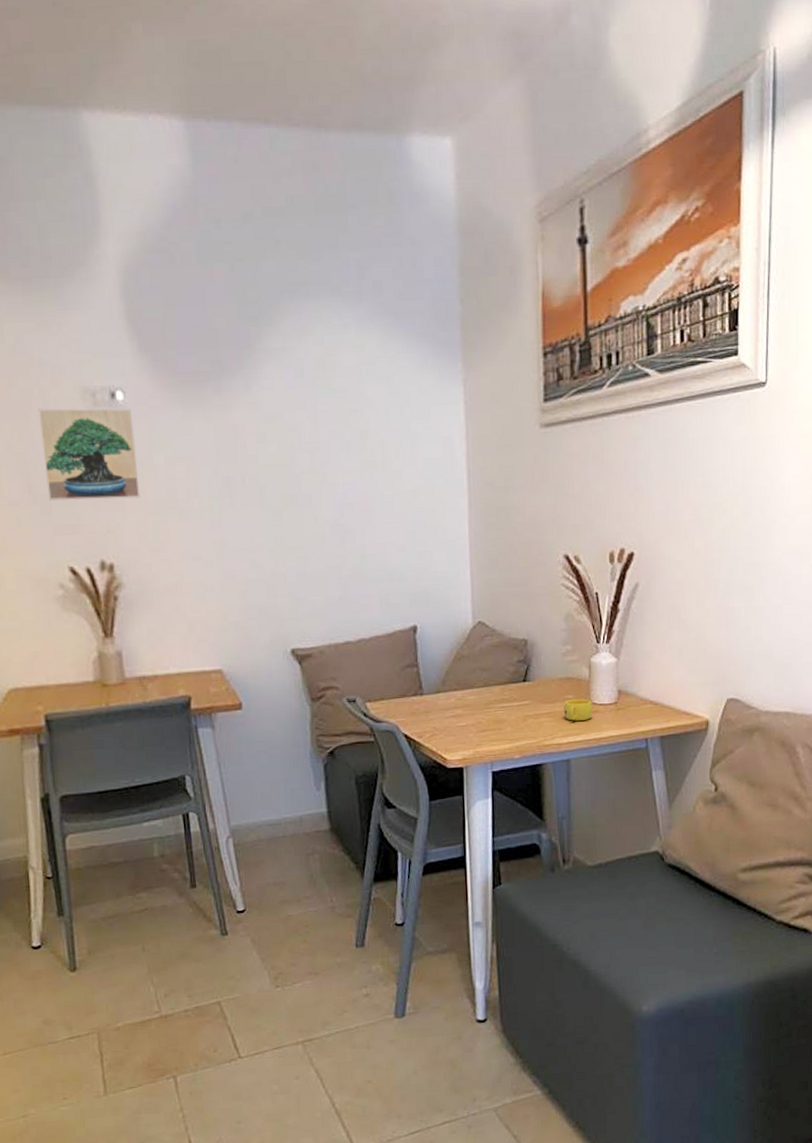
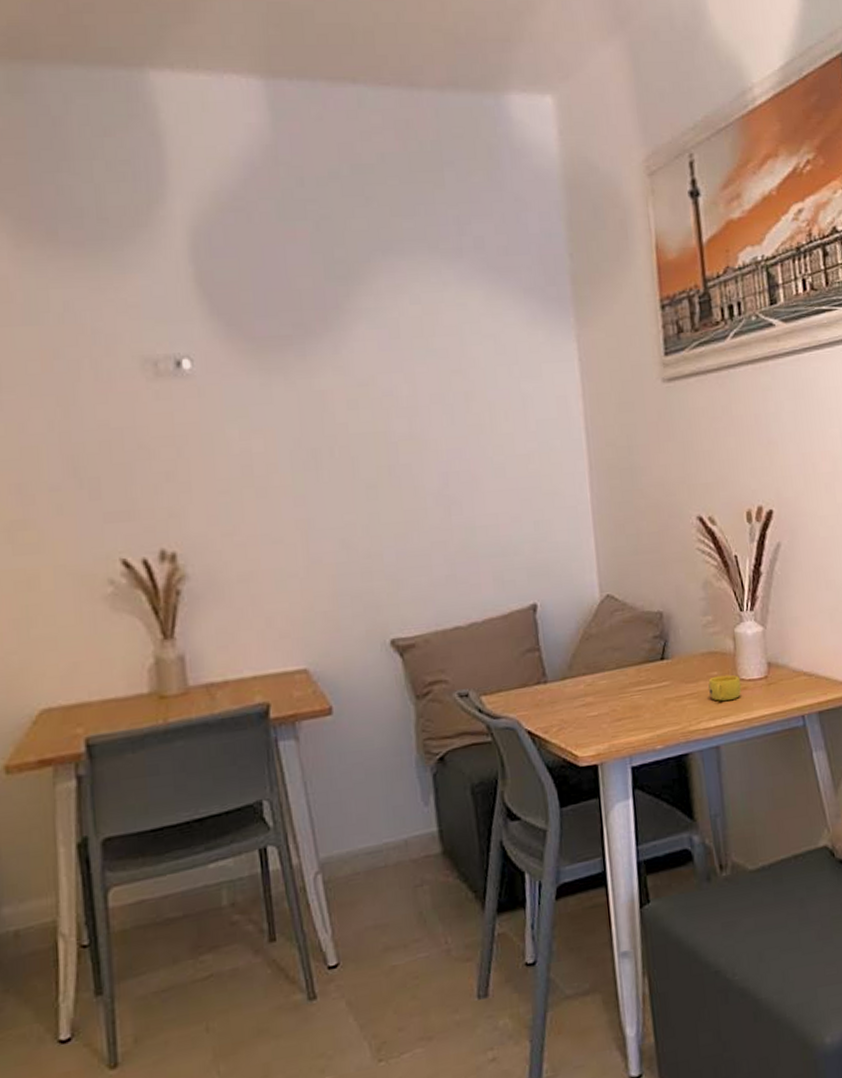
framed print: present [38,408,140,501] -> none [88,378,210,484]

